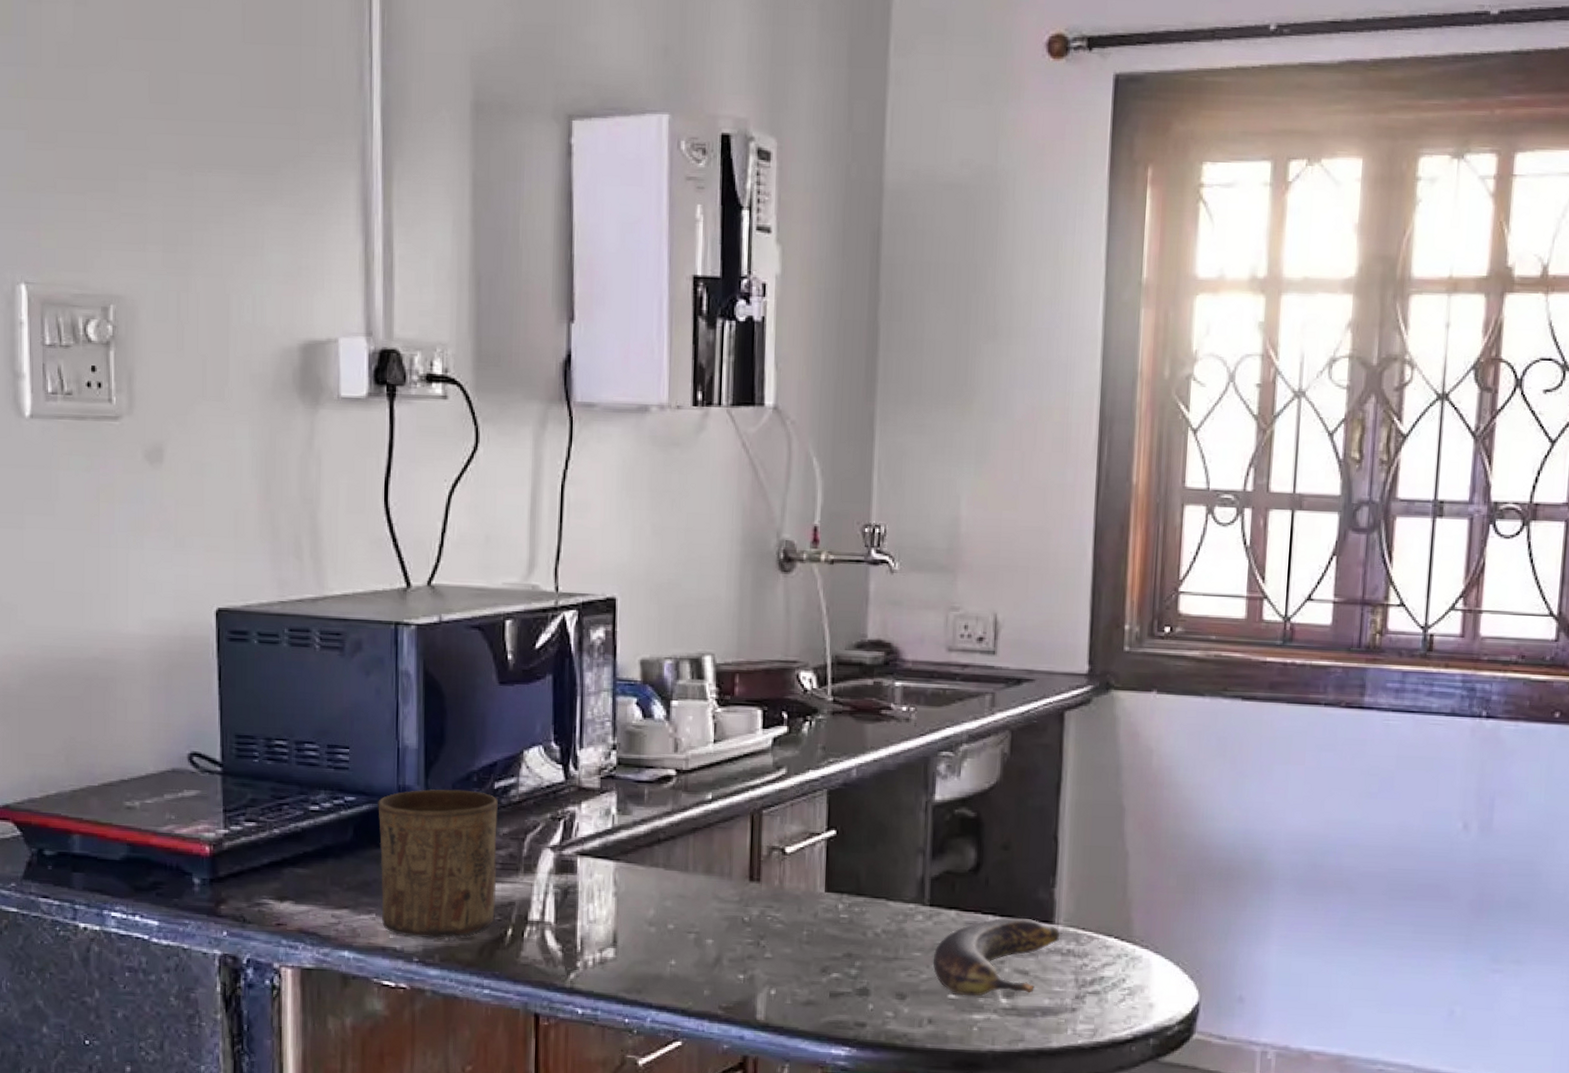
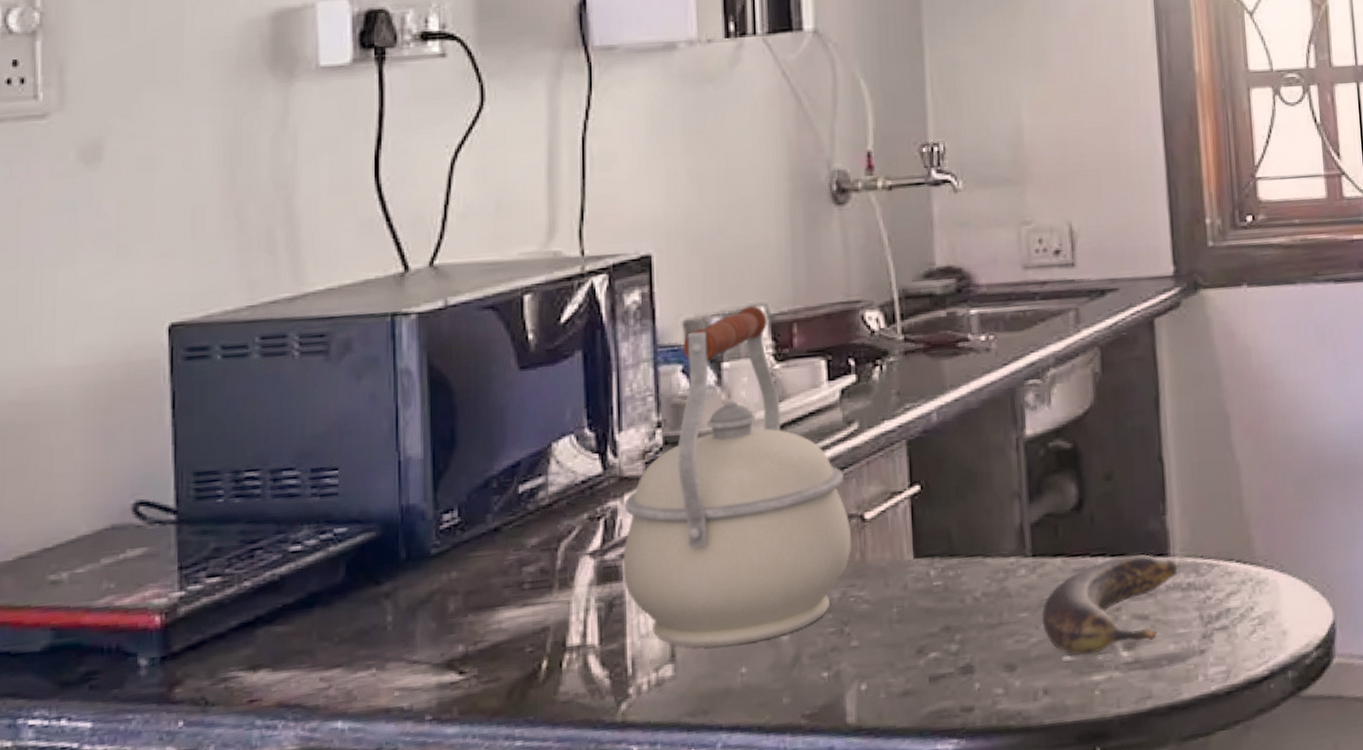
cup: present [378,789,498,938] -> none [376,499,526,690]
kettle: none [577,653,773,941] -> present [622,305,852,648]

